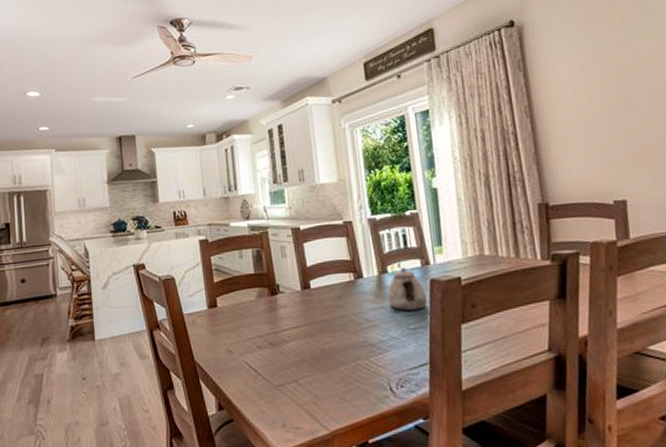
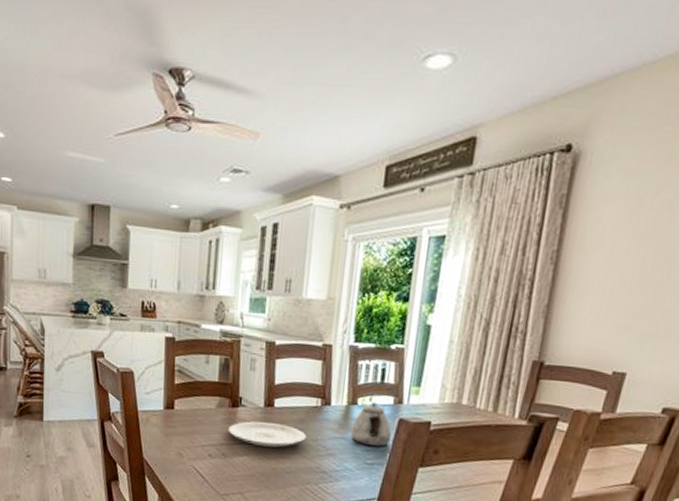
plate: none [271,304,347,330] -> present [228,421,307,448]

